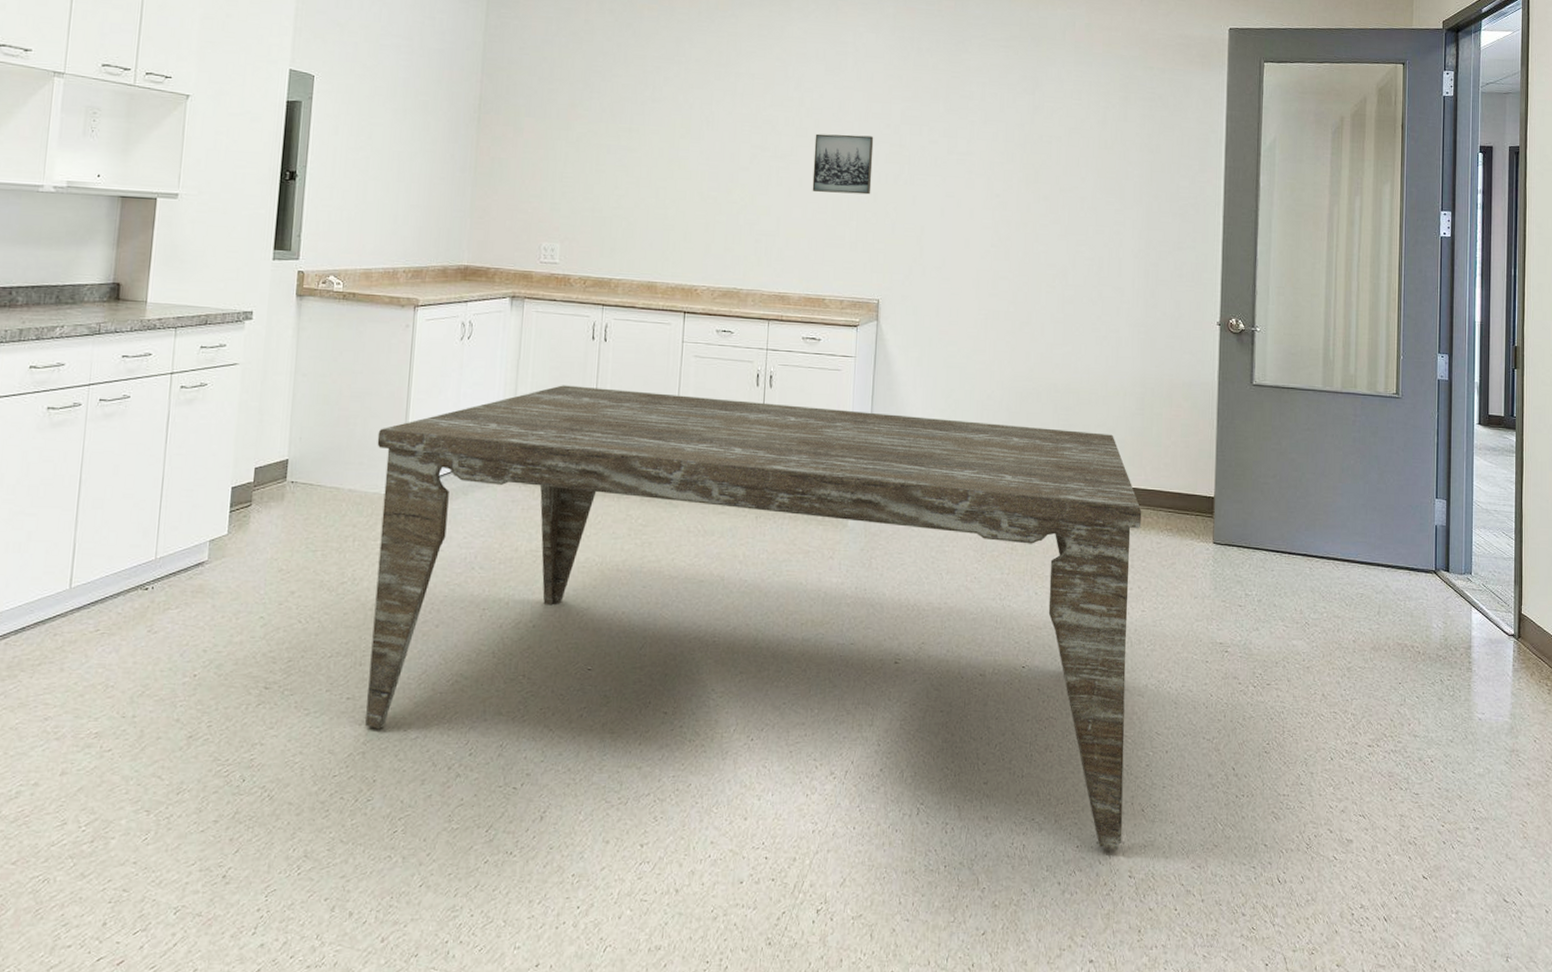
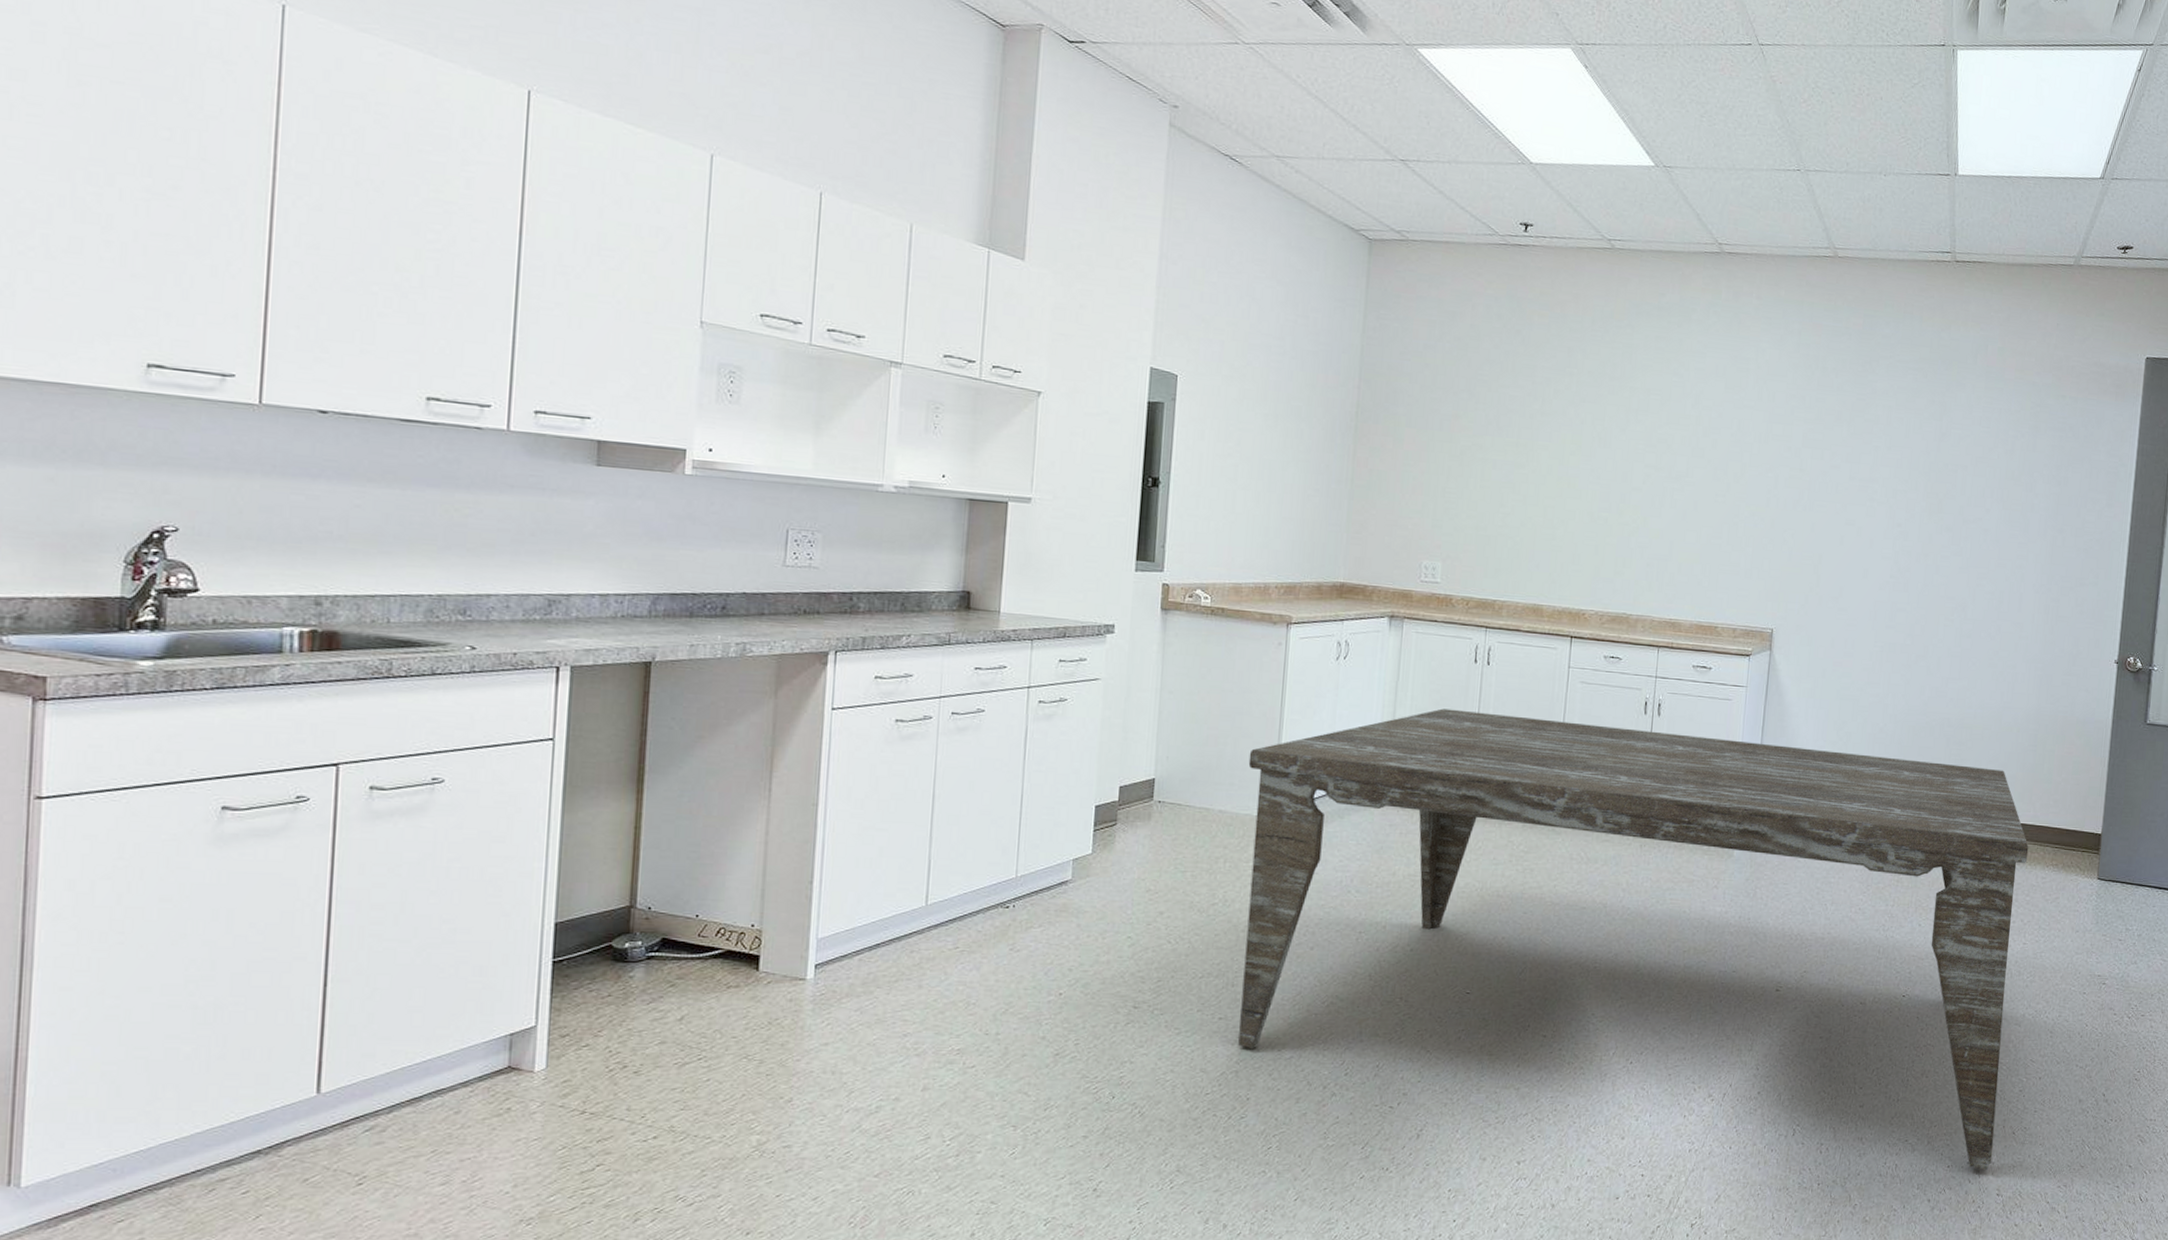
wall art: present [812,133,874,195] -> none [1707,454,1774,520]

